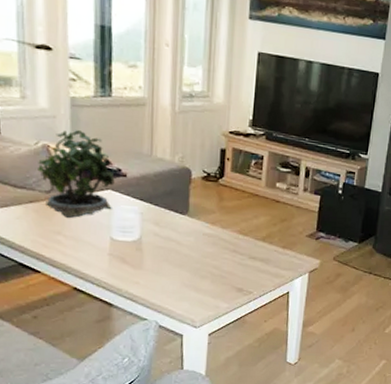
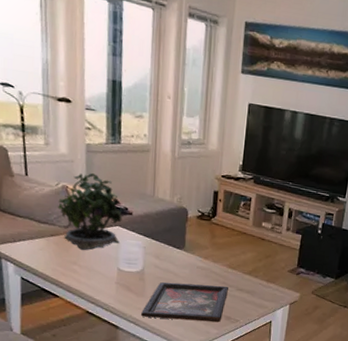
decorative tray: none [139,251,240,296] -> present [141,282,228,323]

